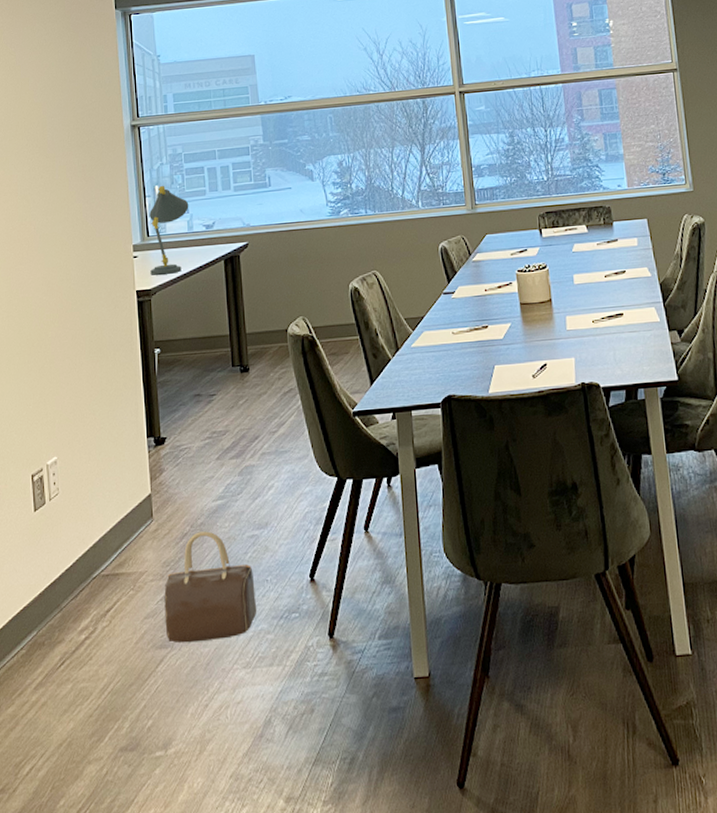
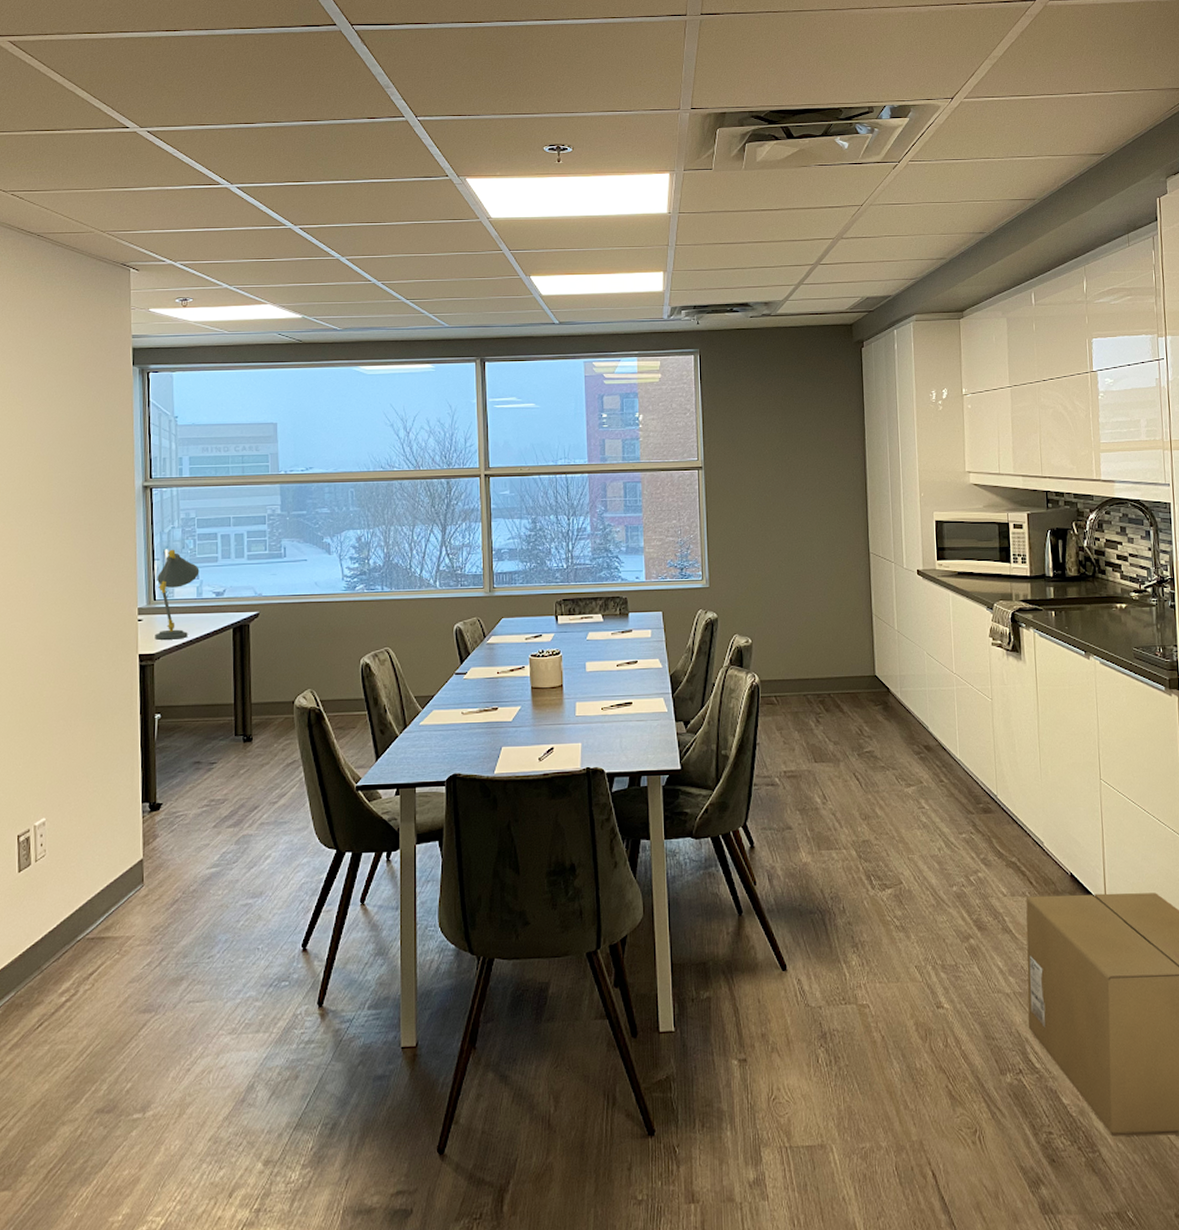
handbag: present [164,531,257,643] -> none [150,898,247,1008]

